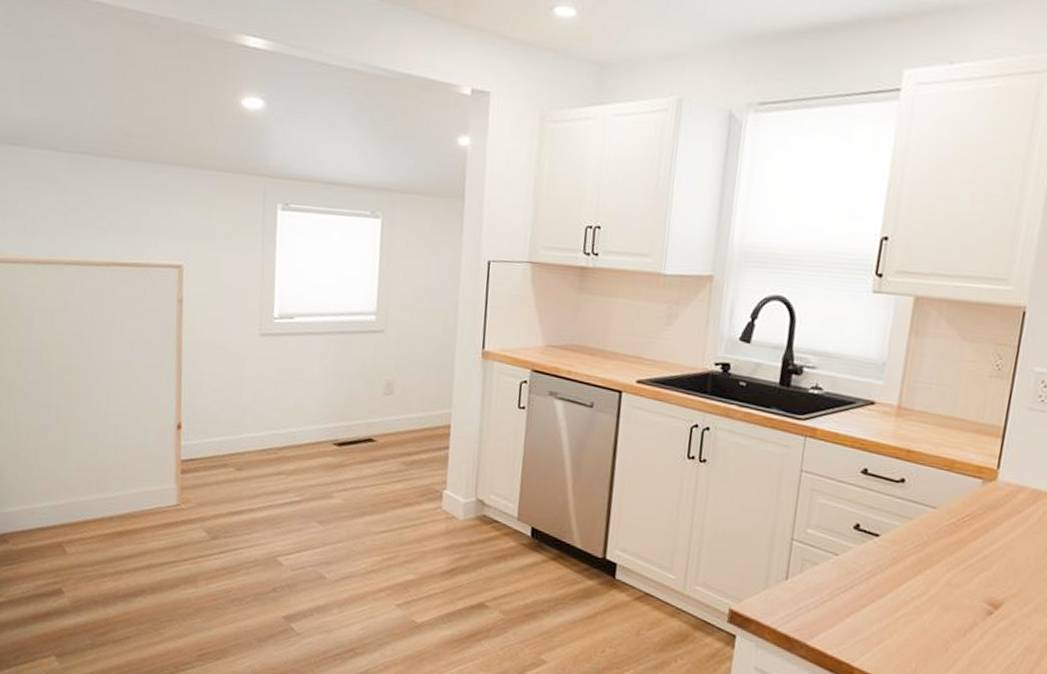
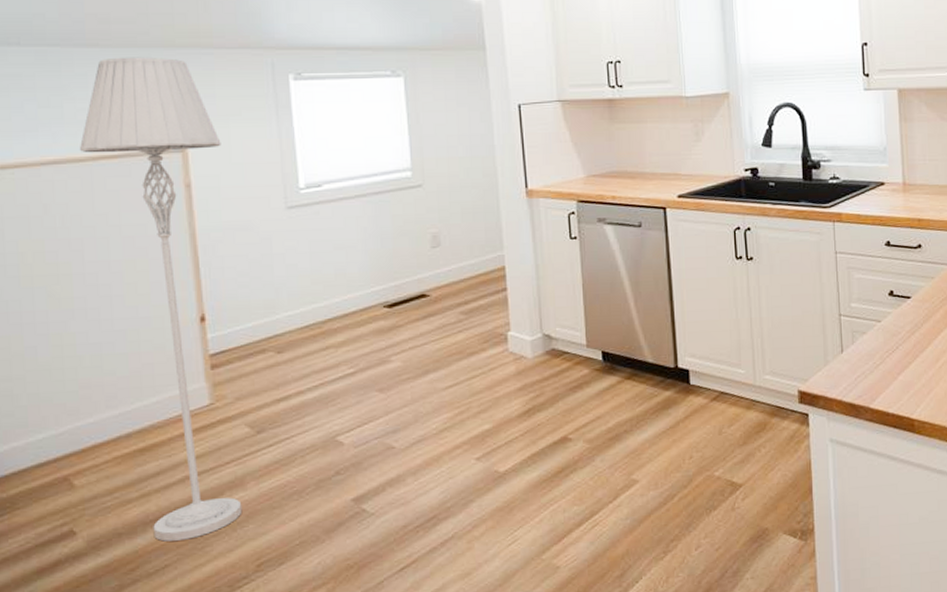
floor lamp: none [97,170,212,620] -> present [80,57,243,542]

